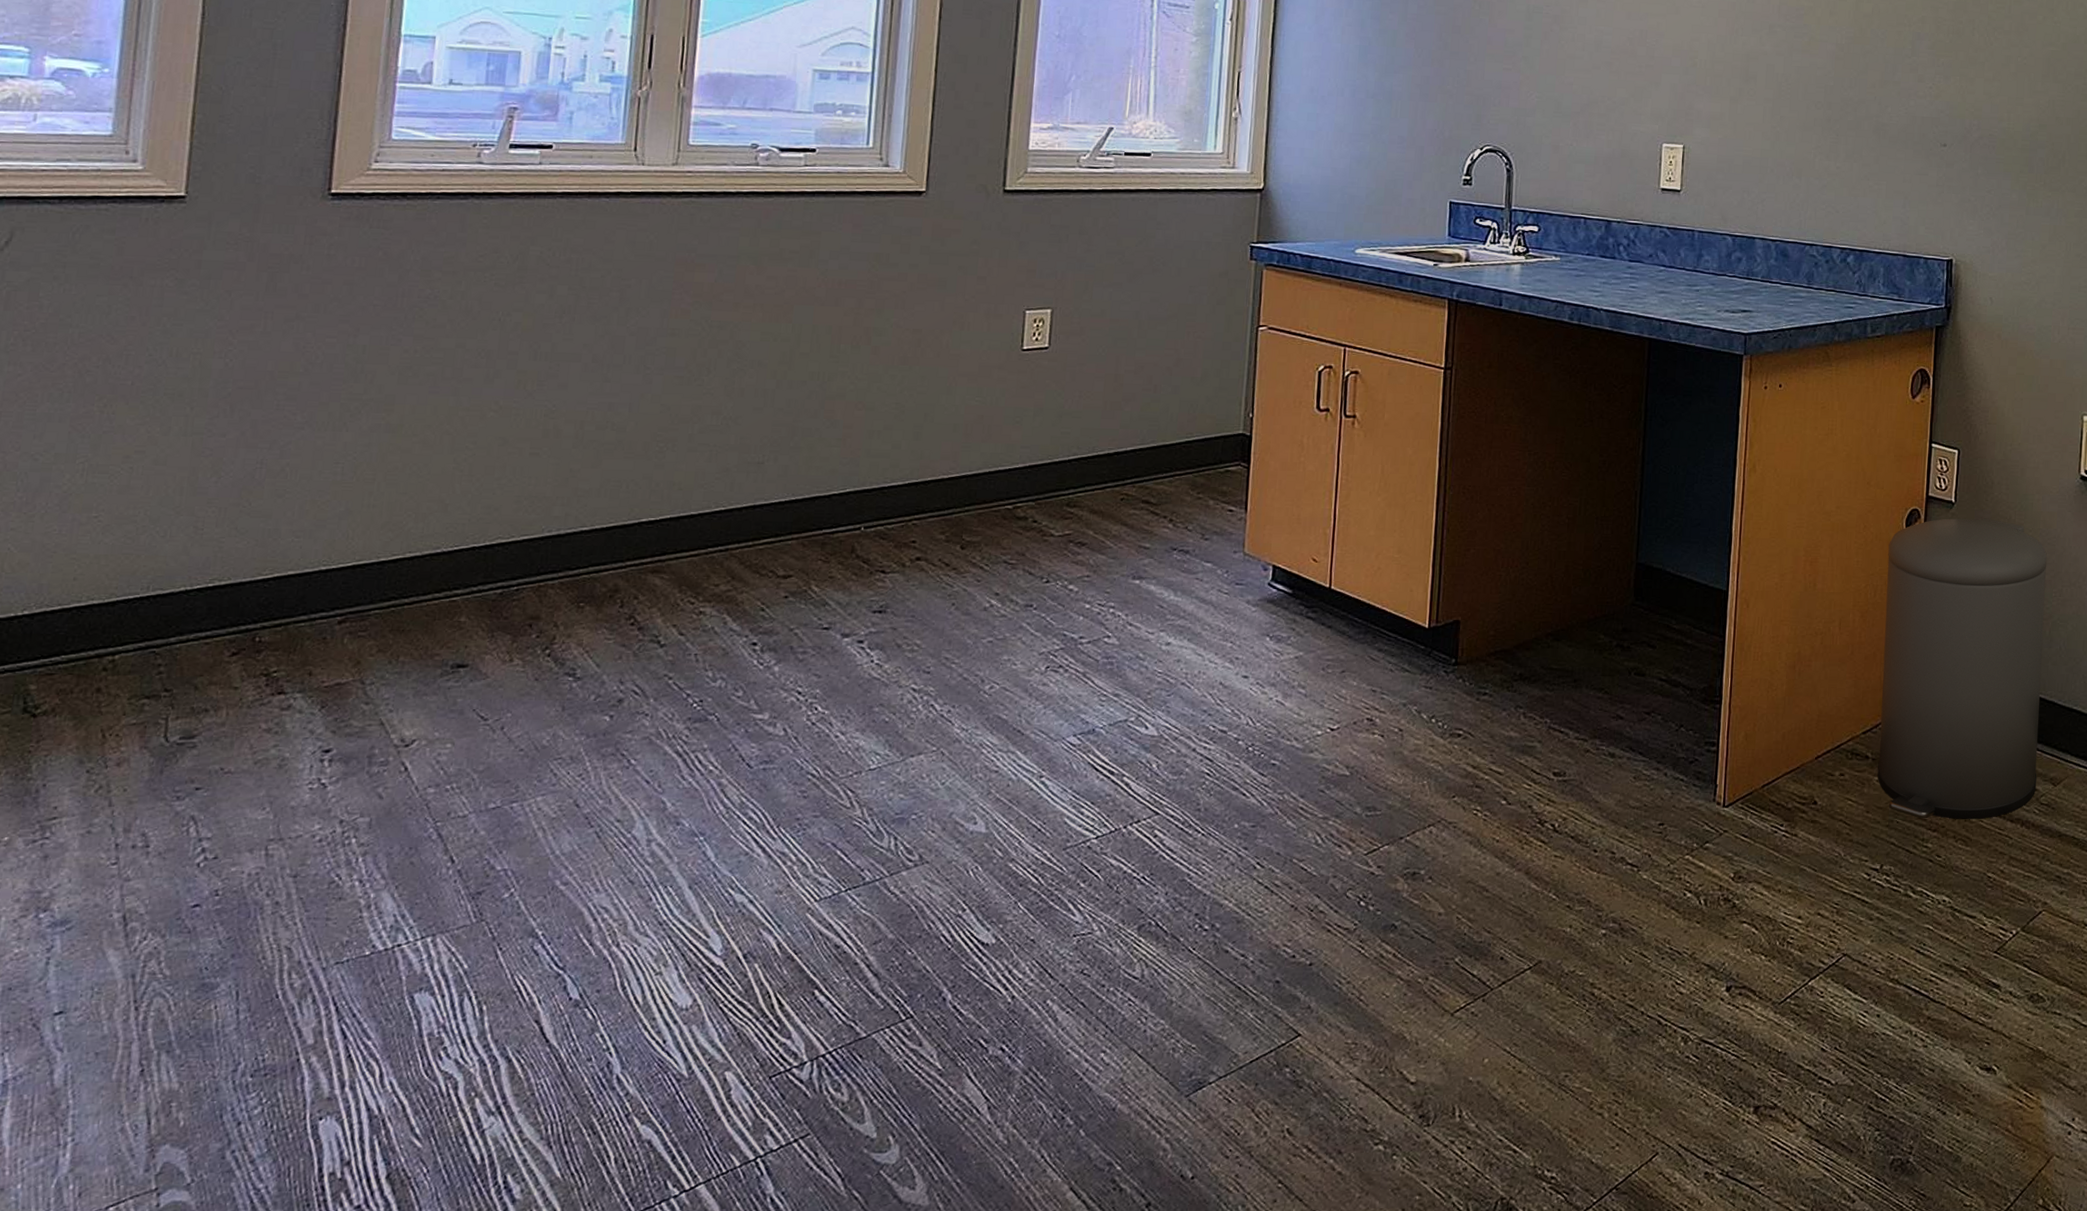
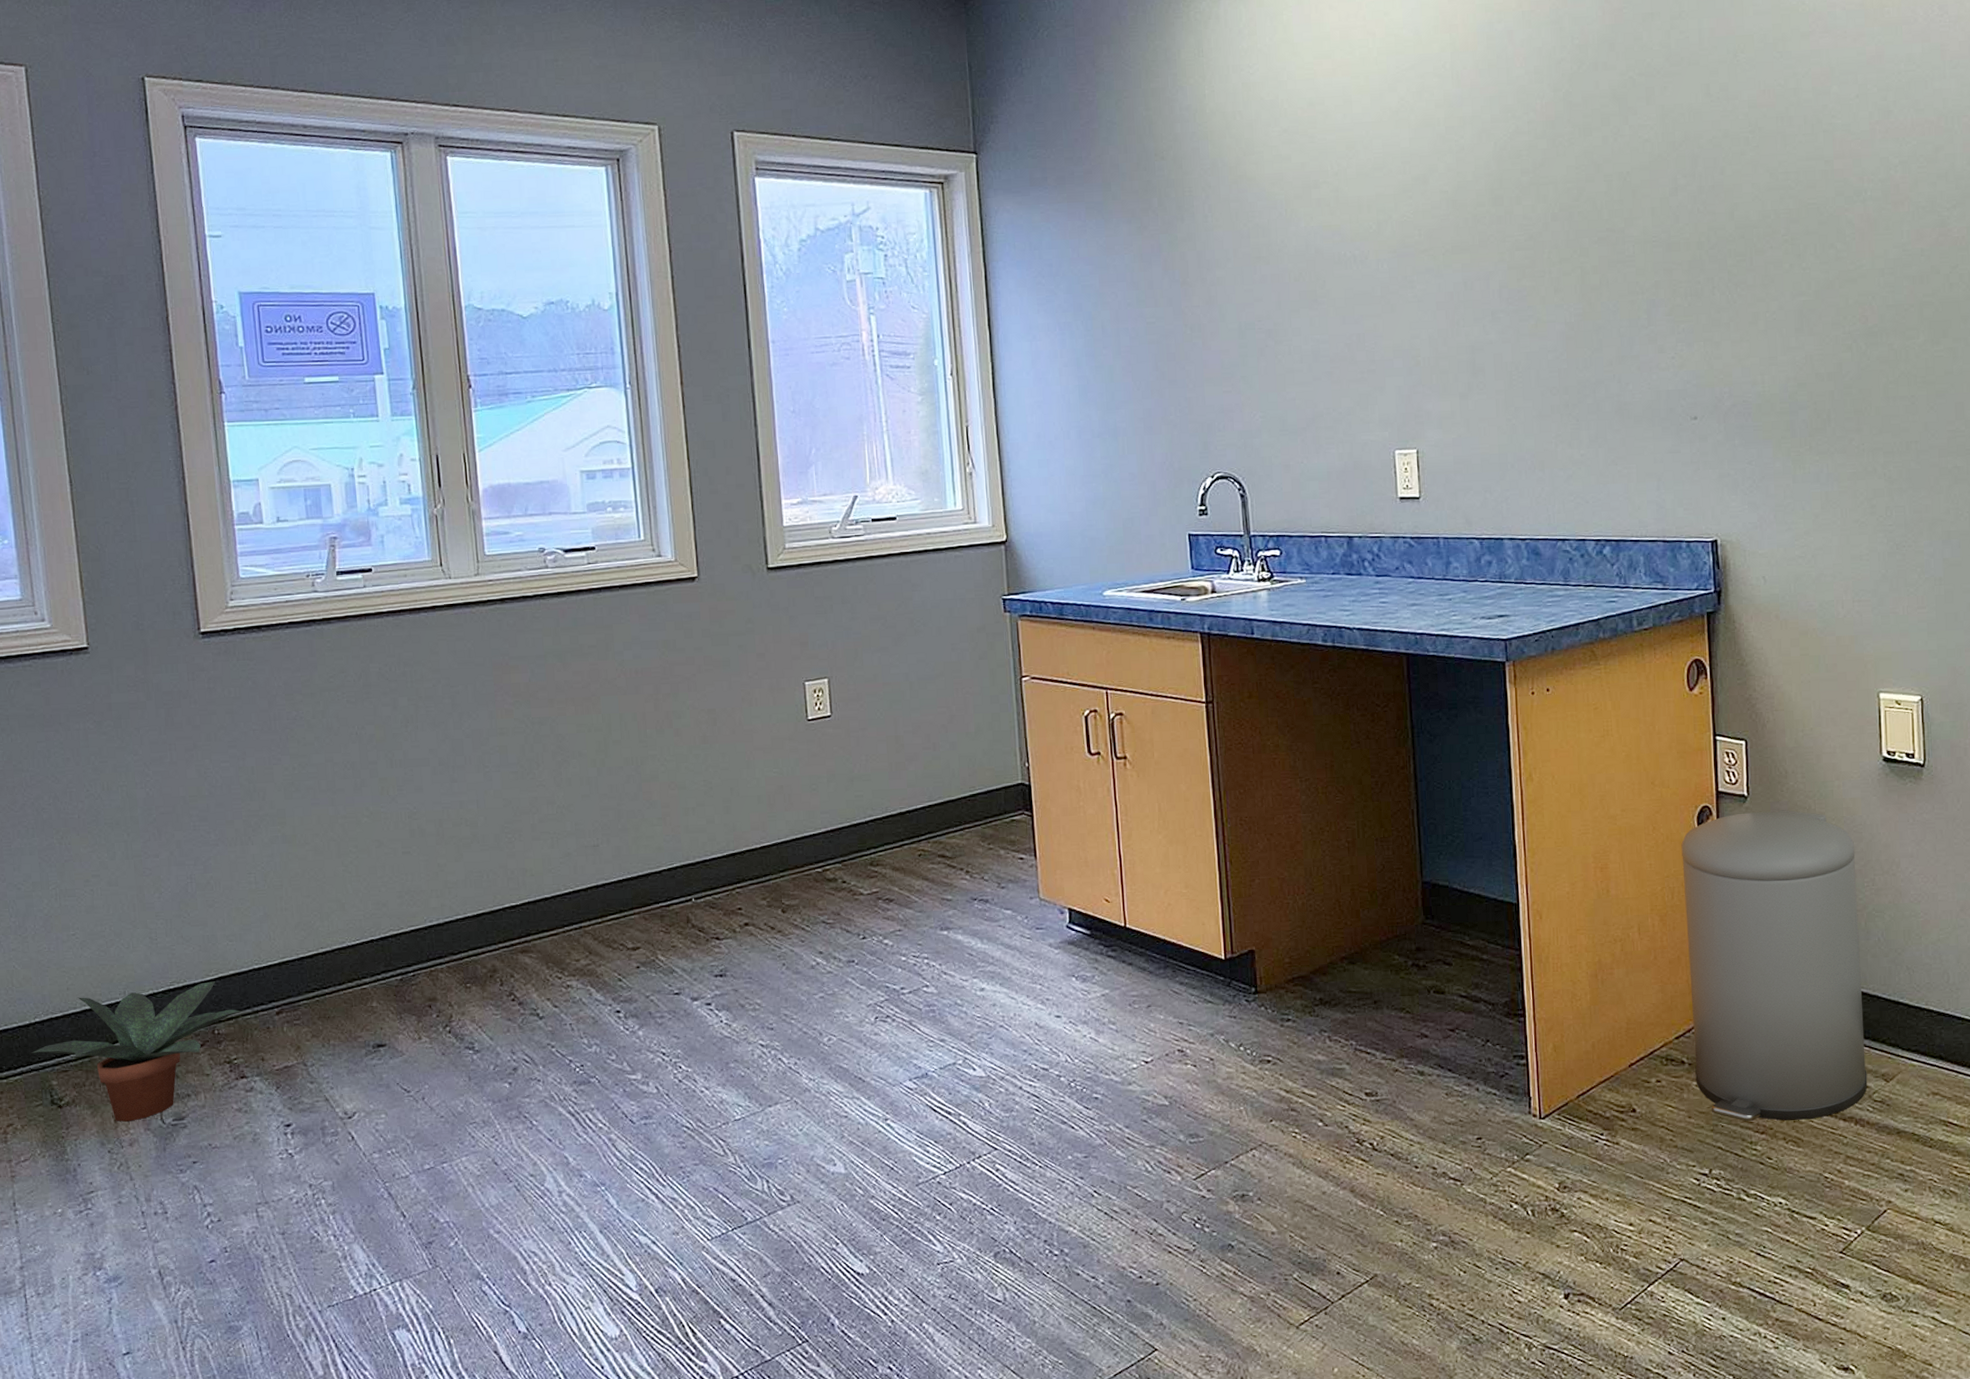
potted plant: none [10,581,295,737] -> present [32,981,242,1122]

